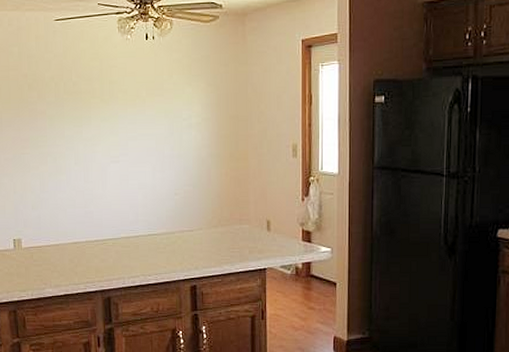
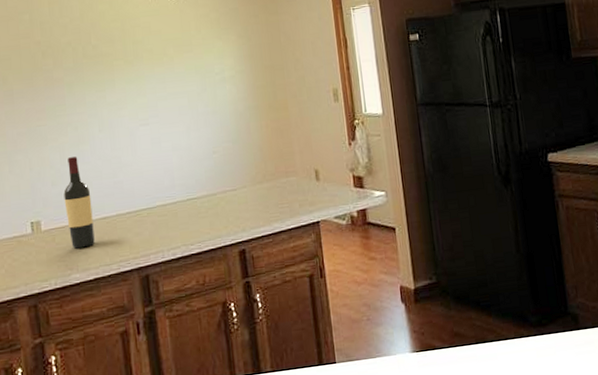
wine bottle: none [42,185,66,267] -> present [63,156,95,249]

